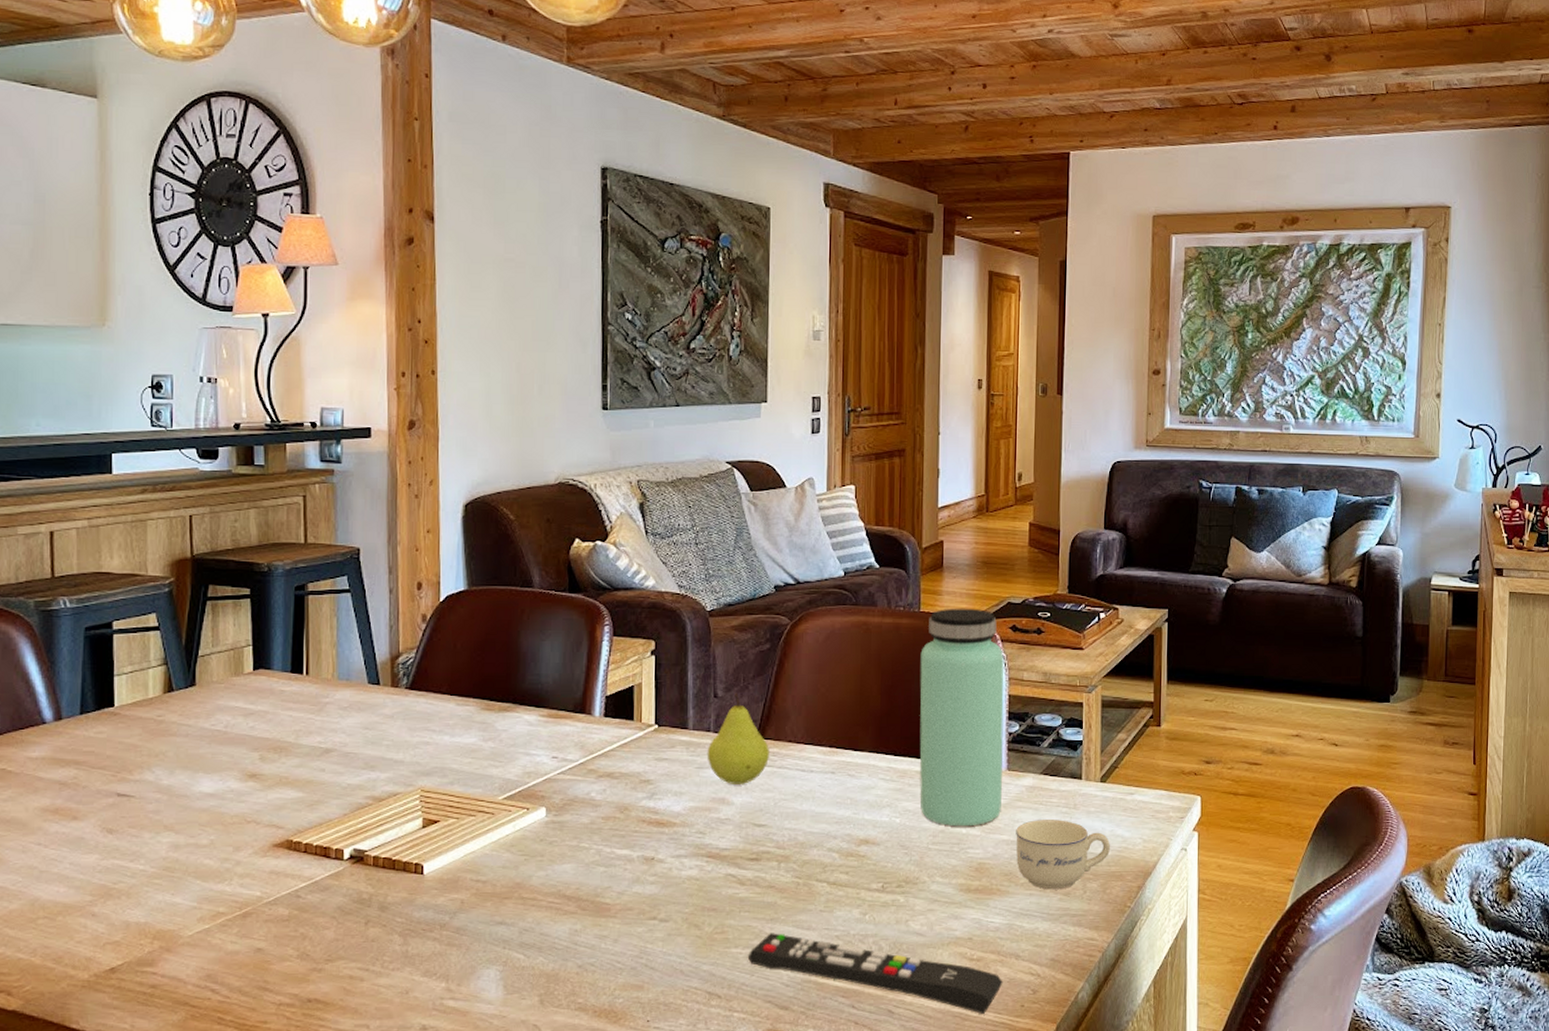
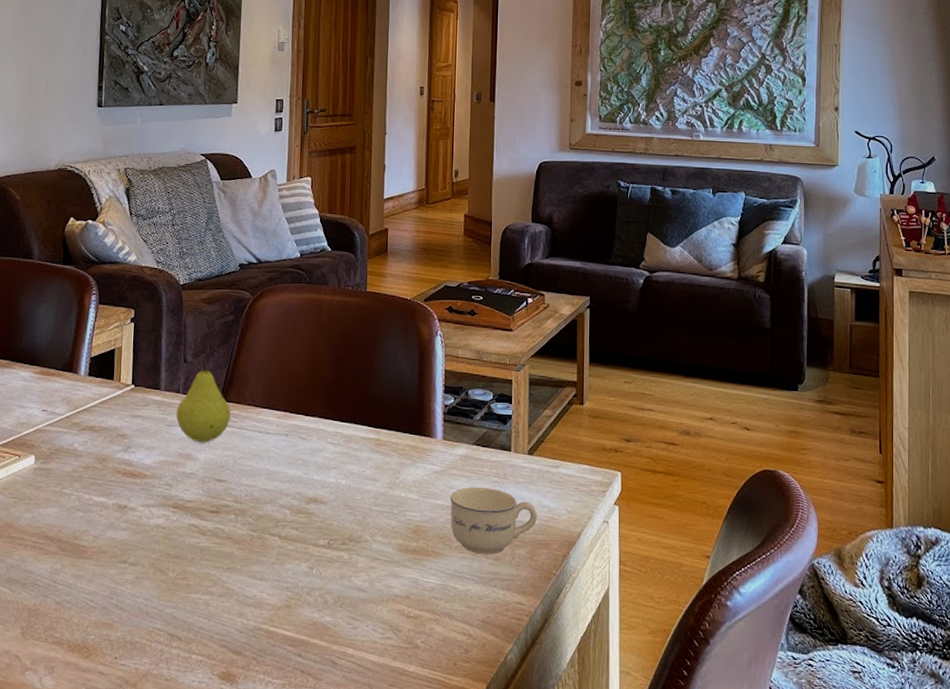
remote control: present [747,933,1003,1014] -> none [206,581,438,670]
bottle: present [919,608,1004,827] -> none [363,289,441,491]

